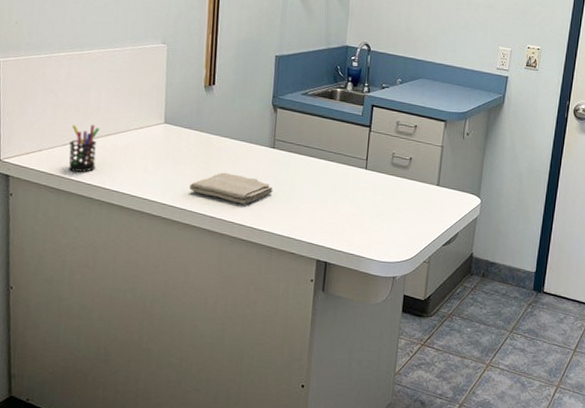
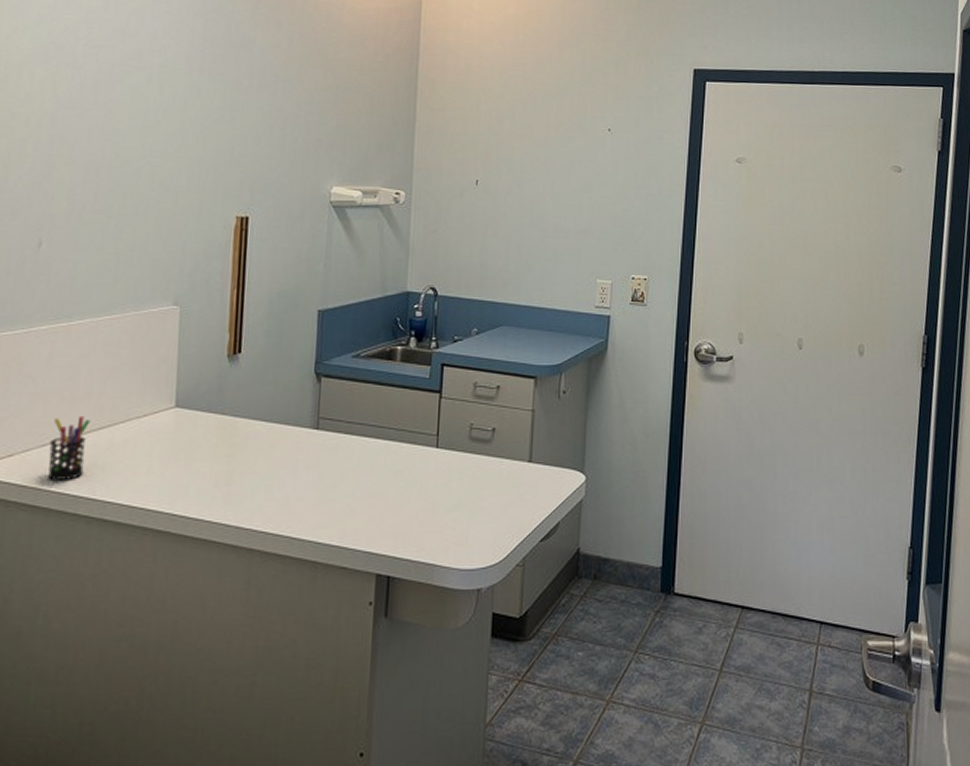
washcloth: present [189,172,273,204] -> none [208,465,317,506]

